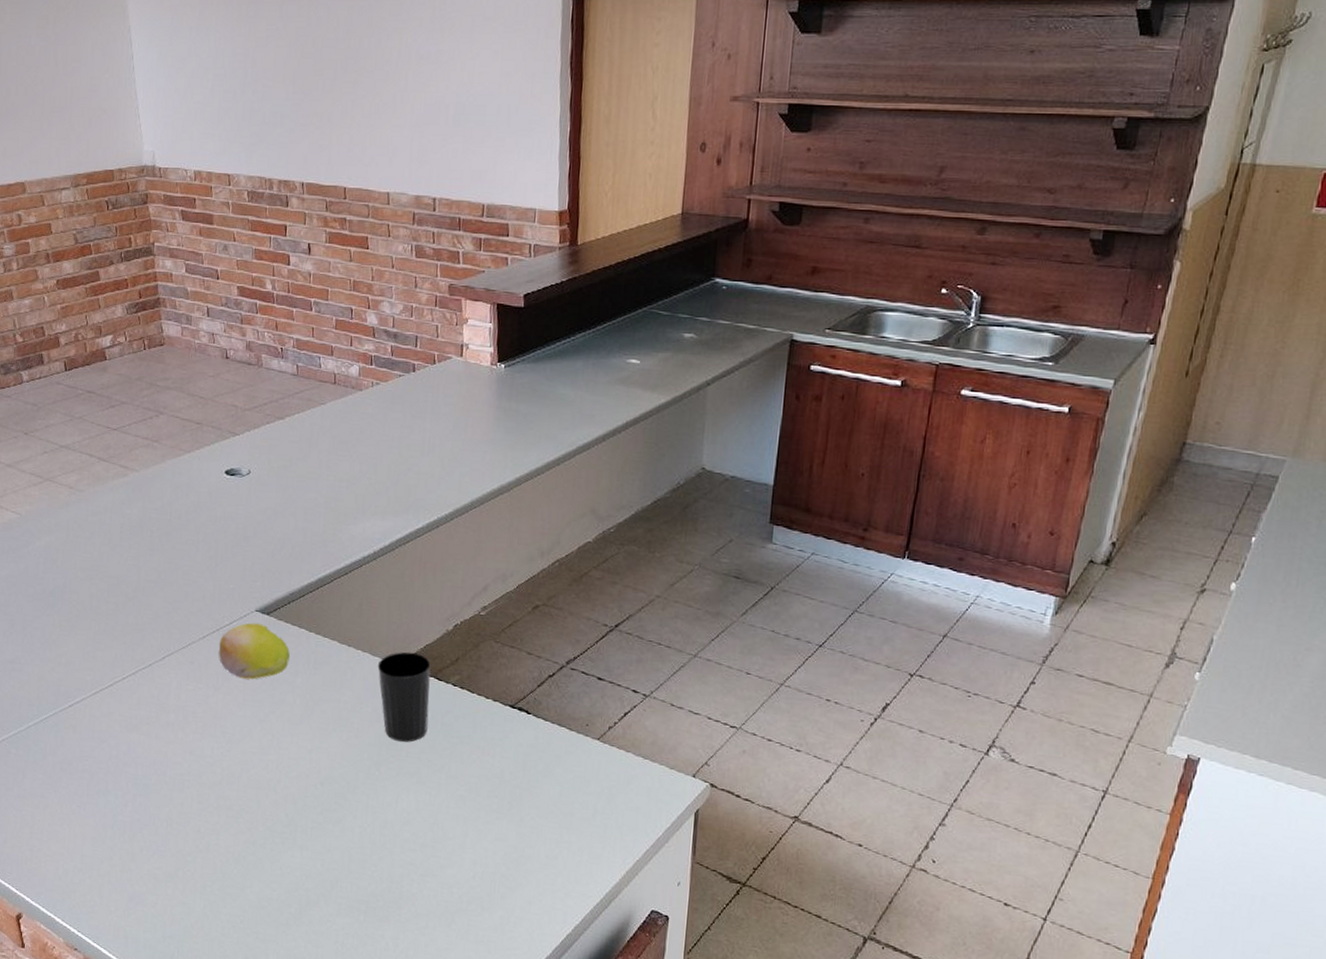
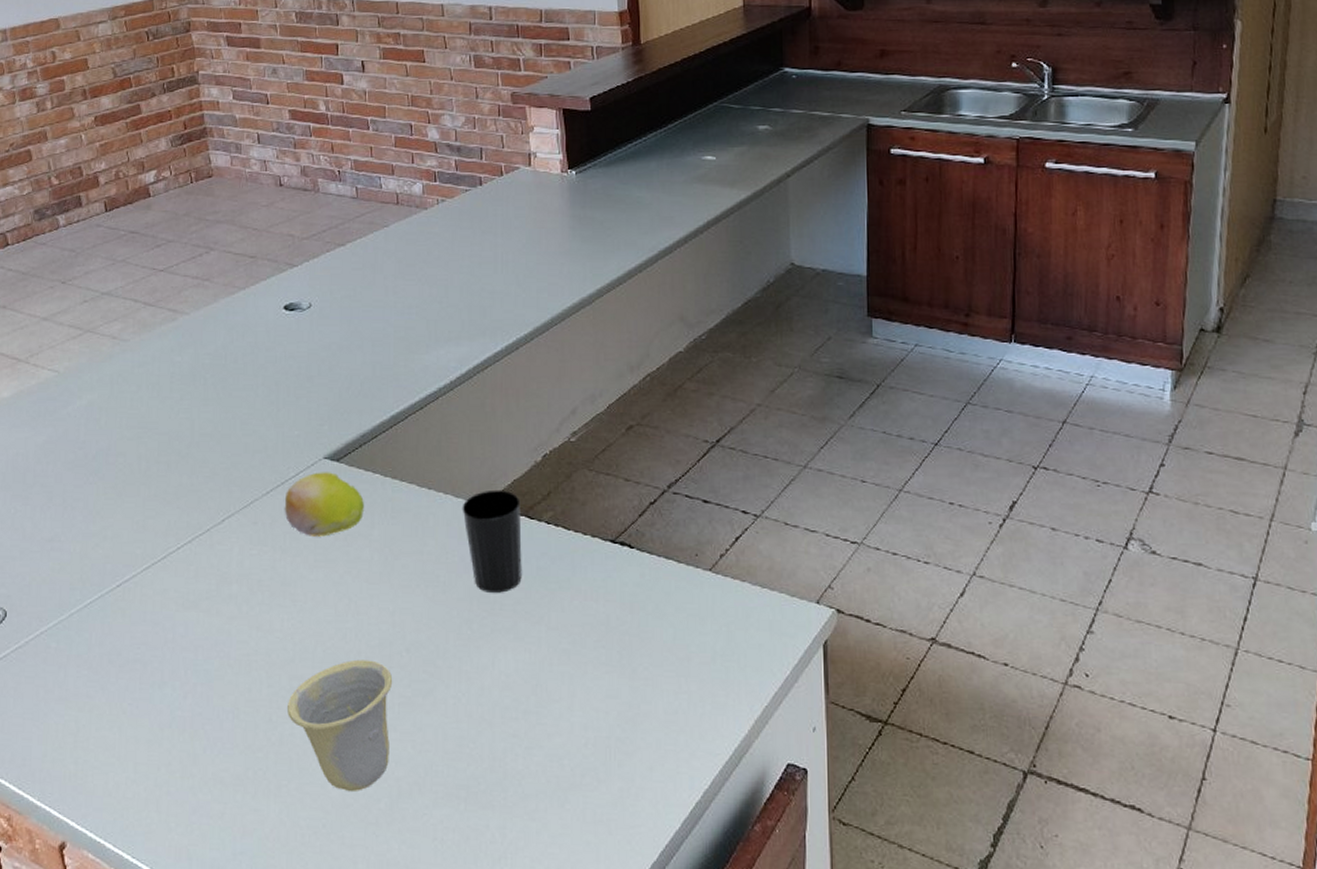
cup: none [214,787,308,897] -> present [288,659,393,791]

